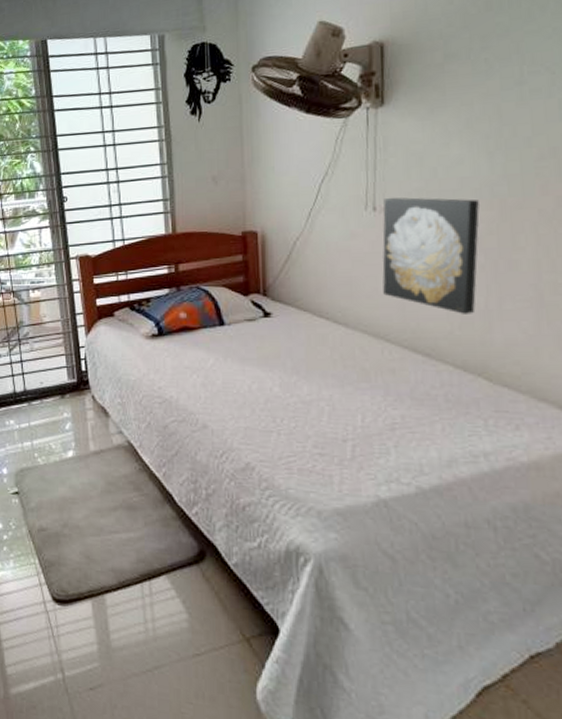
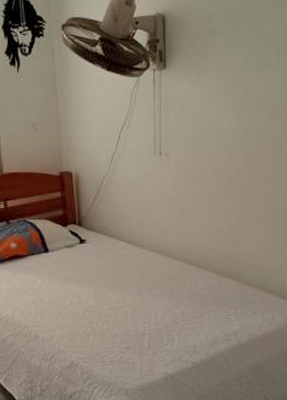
wall art: present [382,197,480,314] -> none [167,144,232,234]

